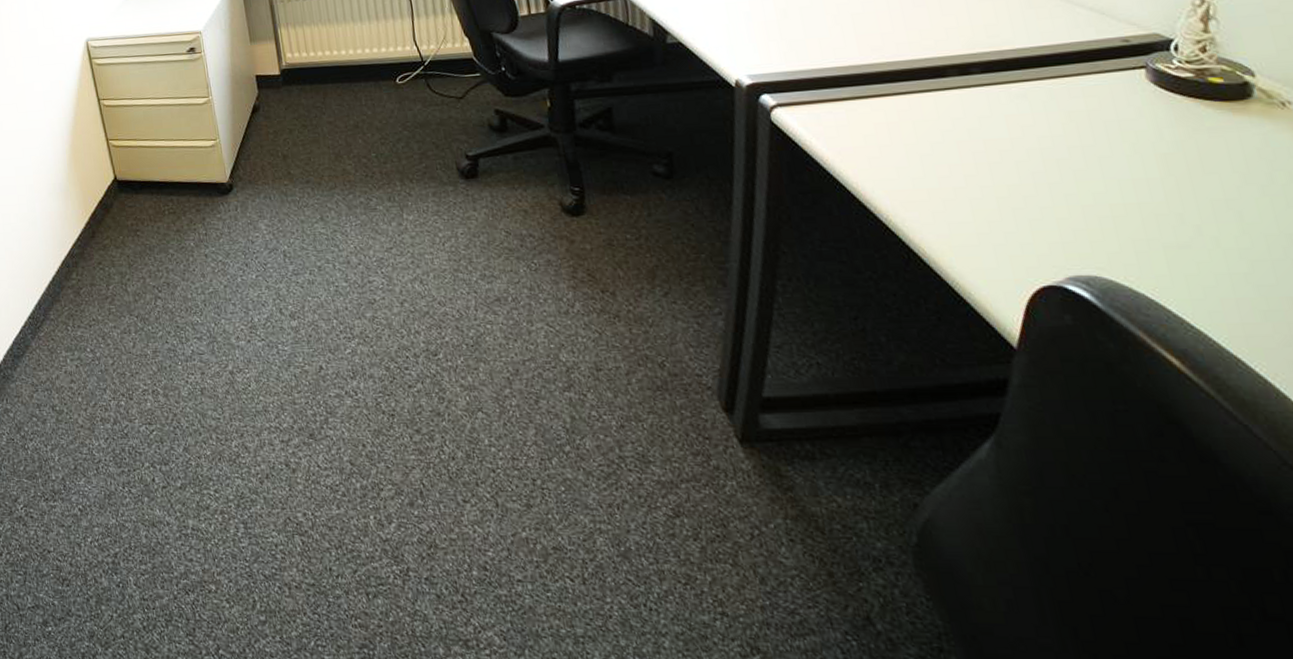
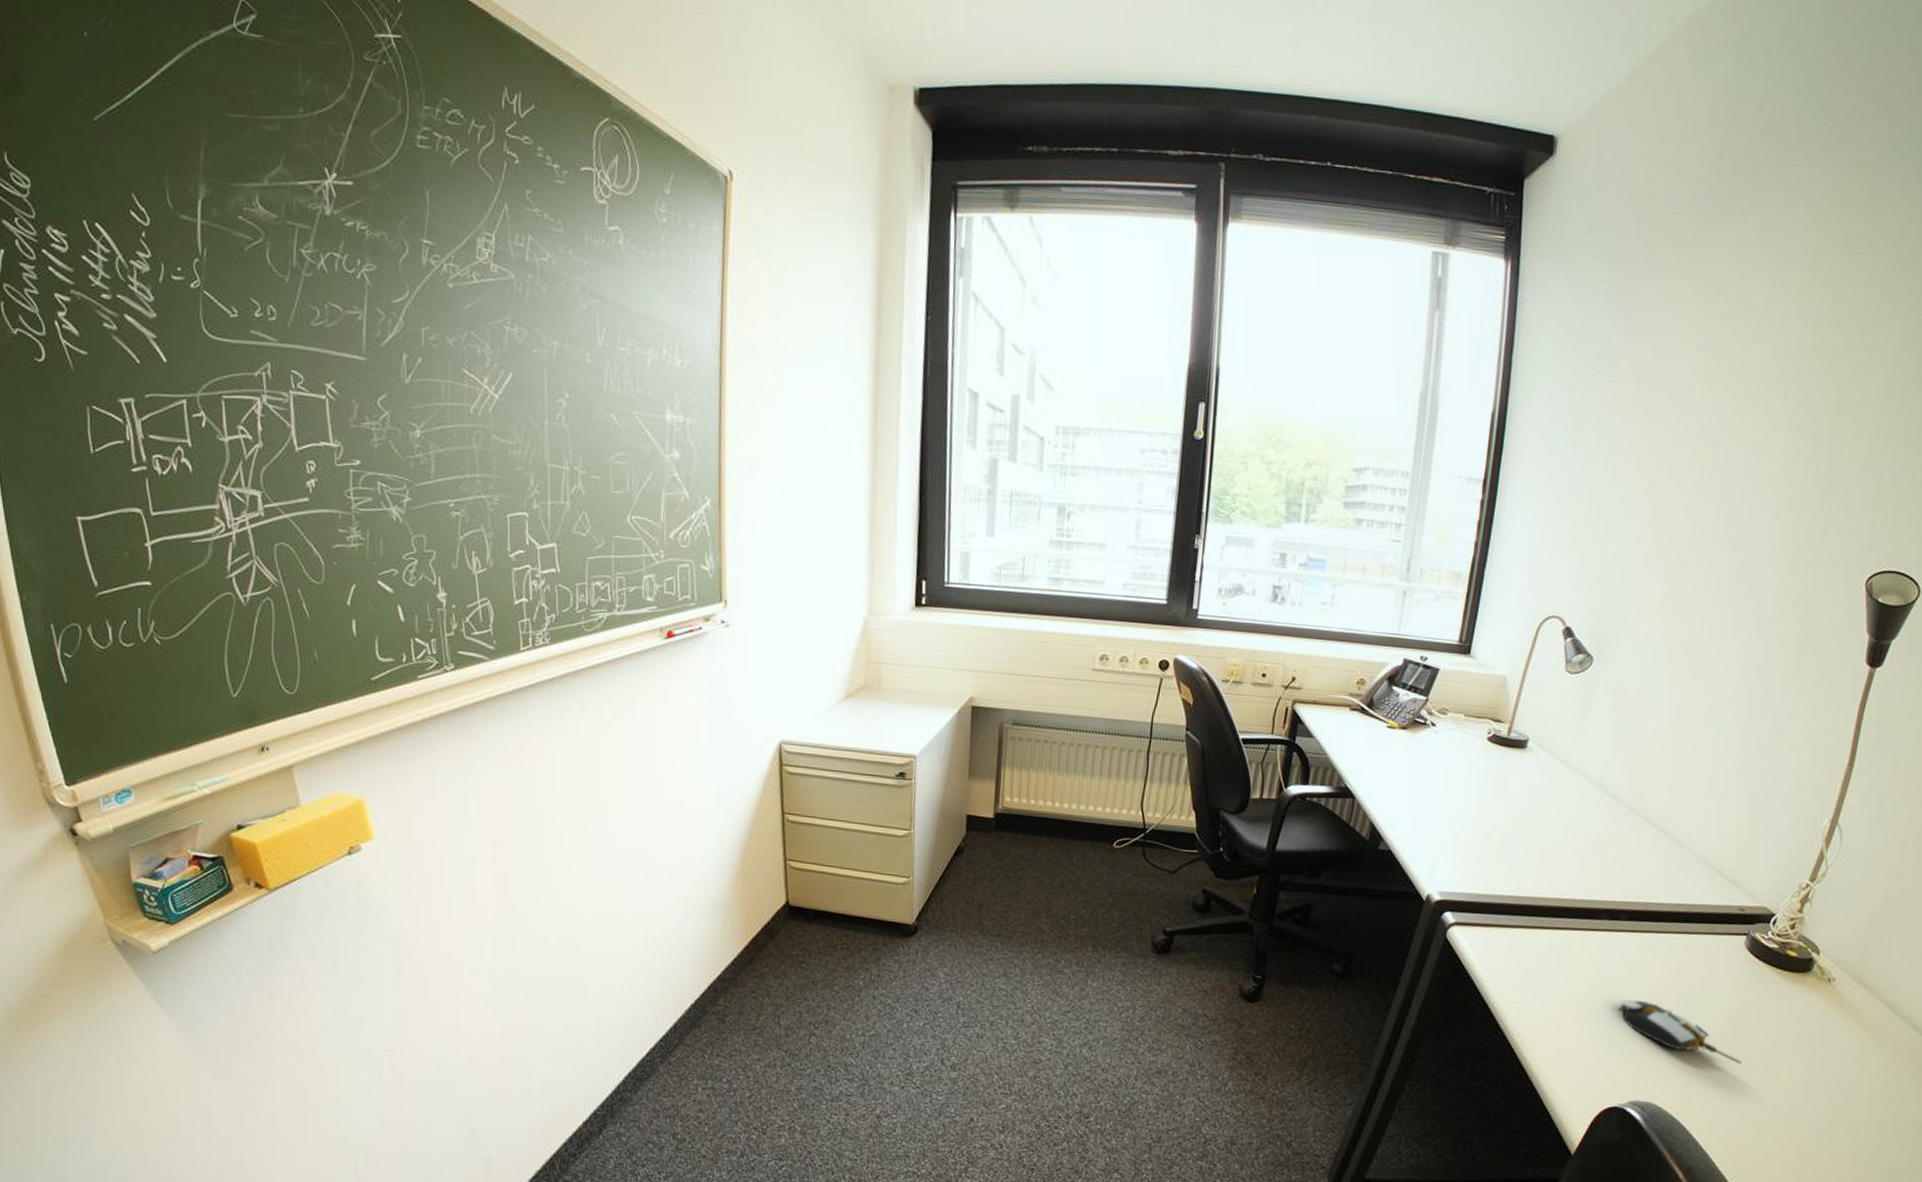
computer mouse: none [1006,158,1203,218] -> present [1617,999,1742,1065]

